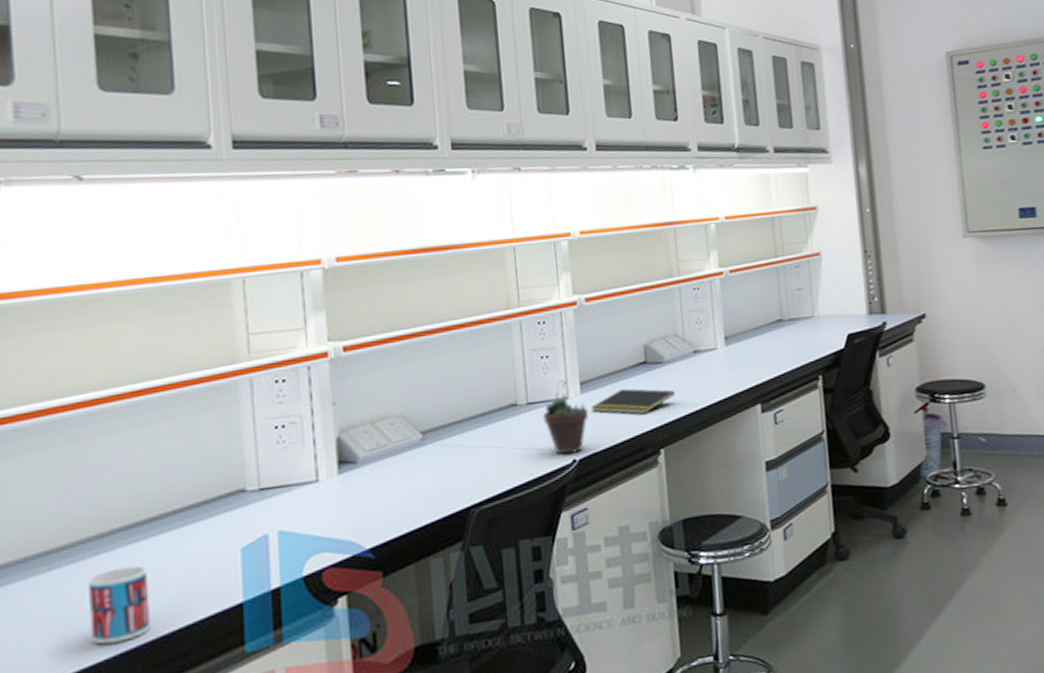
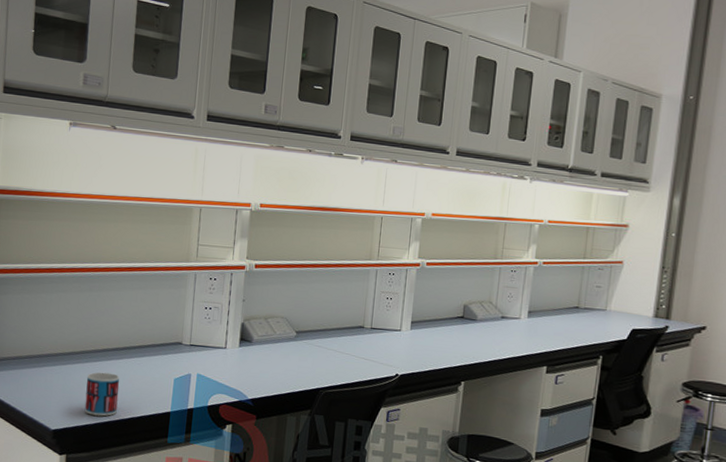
succulent plant: present [543,379,588,455] -> none [380,316,413,370]
notepad: present [592,388,676,415] -> none [416,332,481,354]

